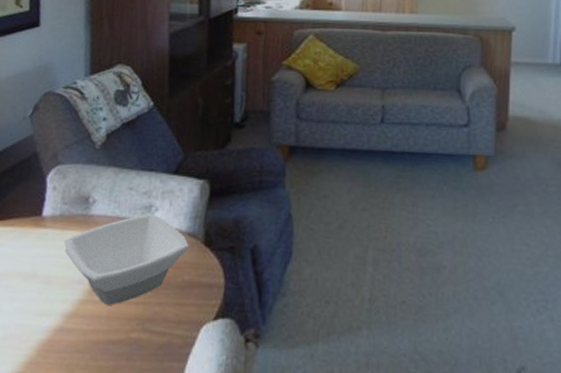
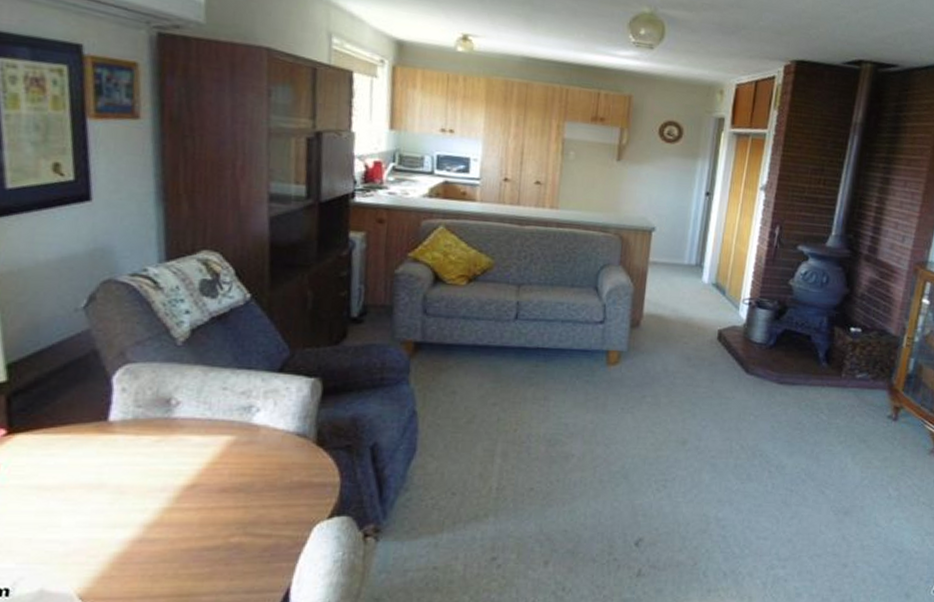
bowl: present [64,214,189,305] -> none [139,415,298,511]

